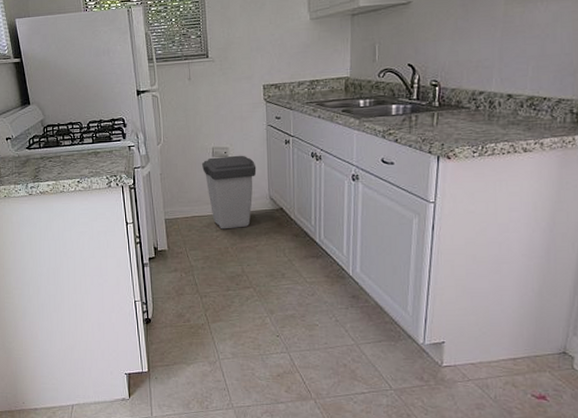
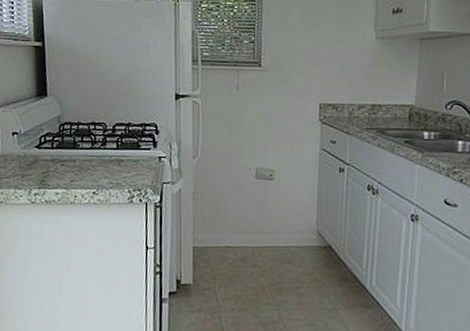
trash can: present [201,155,257,230] -> none [242,179,305,266]

